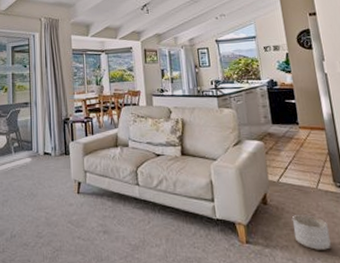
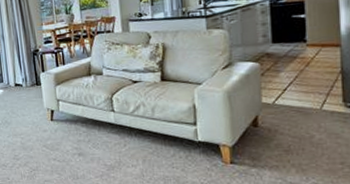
planter: present [292,215,331,250] -> none [286,136,330,170]

